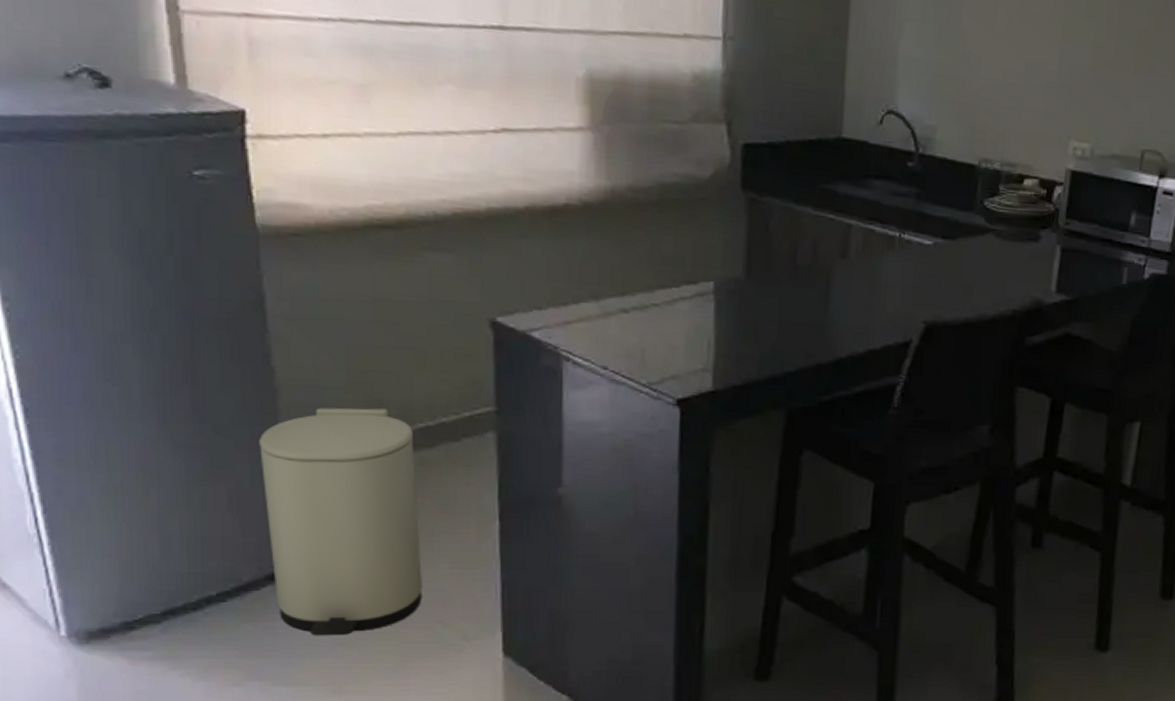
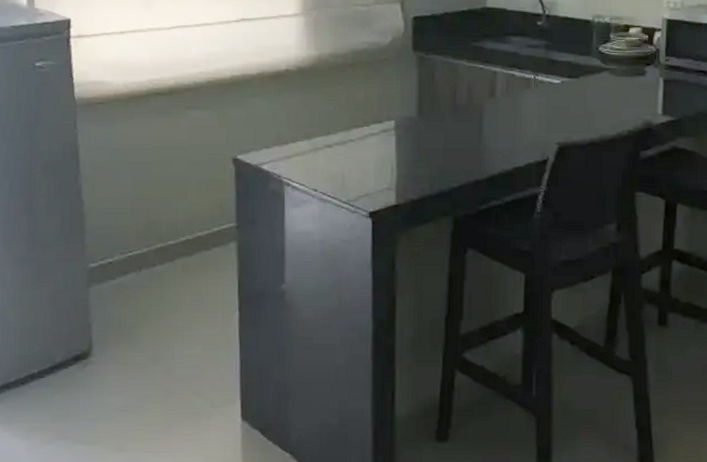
pedal bin: present [259,408,422,636] -> none [71,227,183,405]

